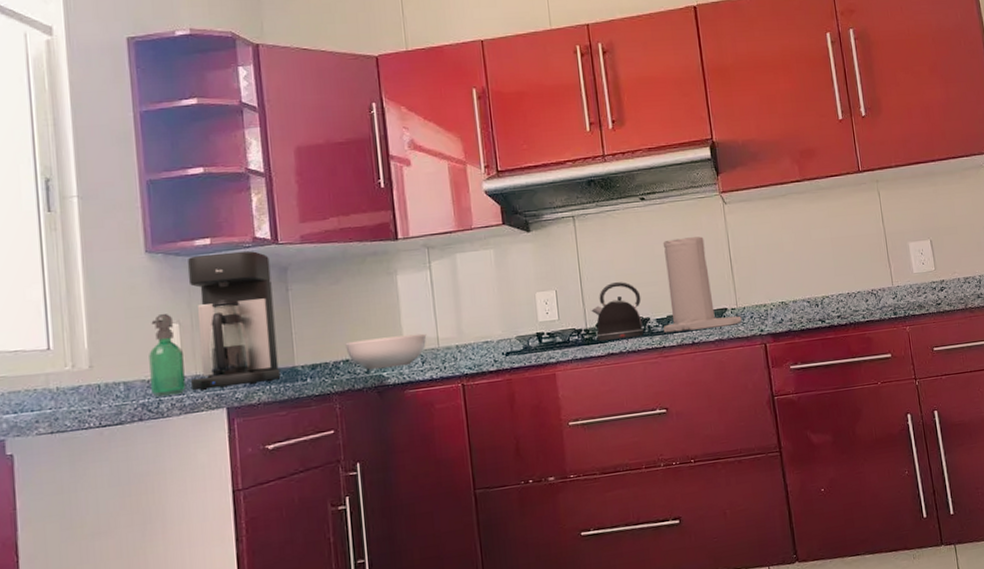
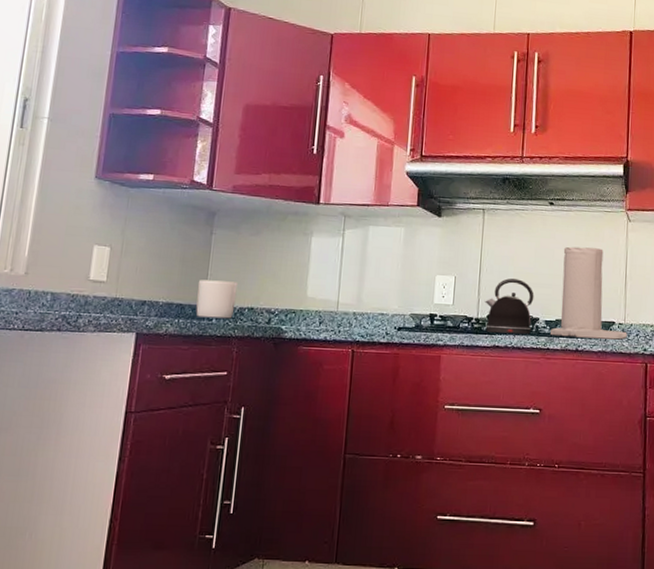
soap dispenser: present [149,313,186,397] -> none [74,235,109,313]
coffee maker: present [188,251,281,392] -> none [108,189,202,317]
mug: none [283,336,329,381] -> present [195,279,238,320]
bowl: present [345,333,427,370] -> none [253,291,329,323]

